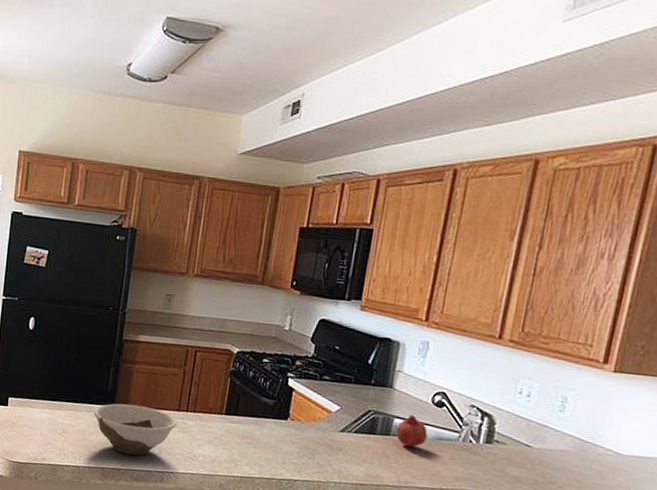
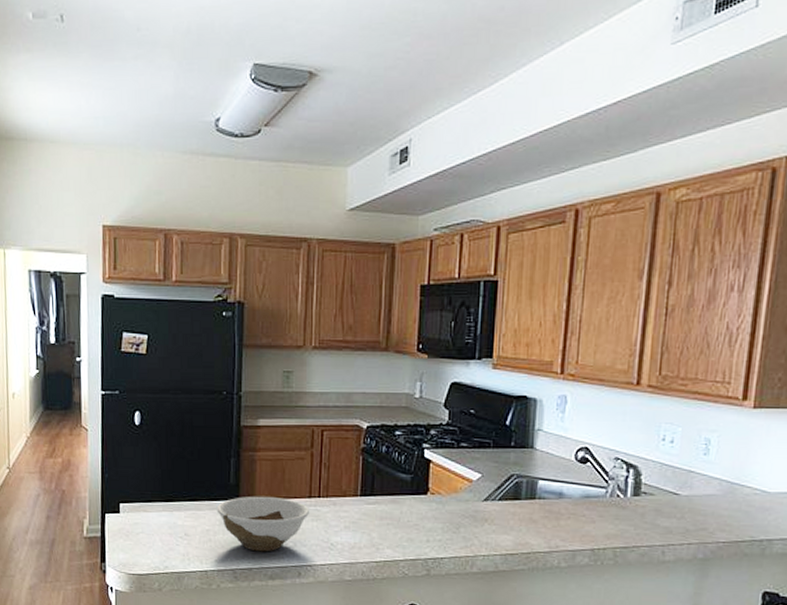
fruit: present [395,415,428,447] -> none [540,475,574,509]

